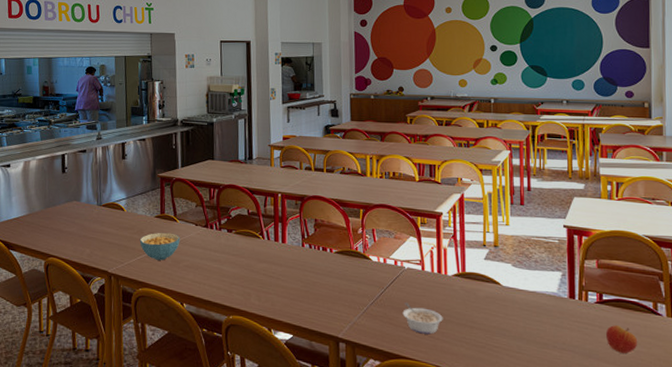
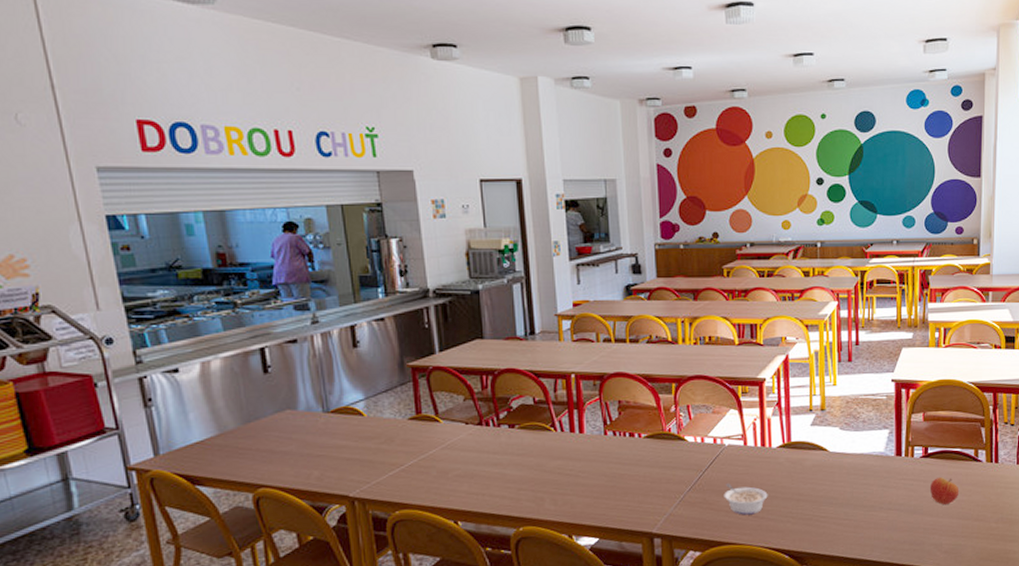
cereal bowl: present [139,232,180,261] -> none [389,437,446,473]

